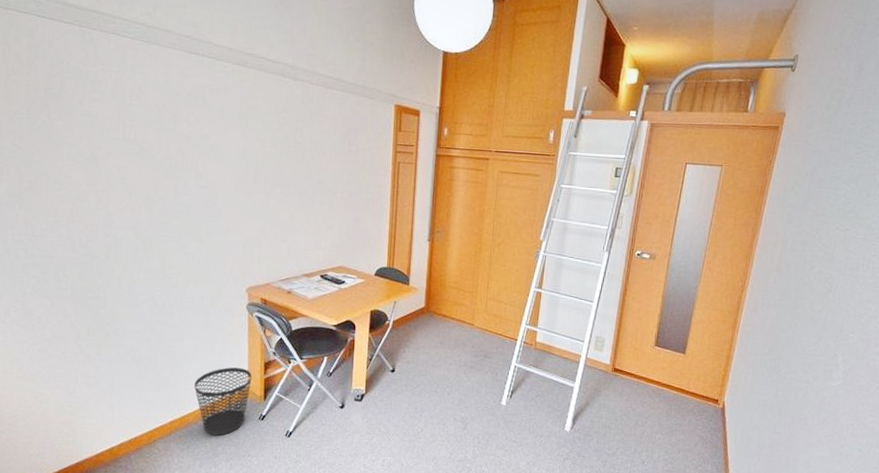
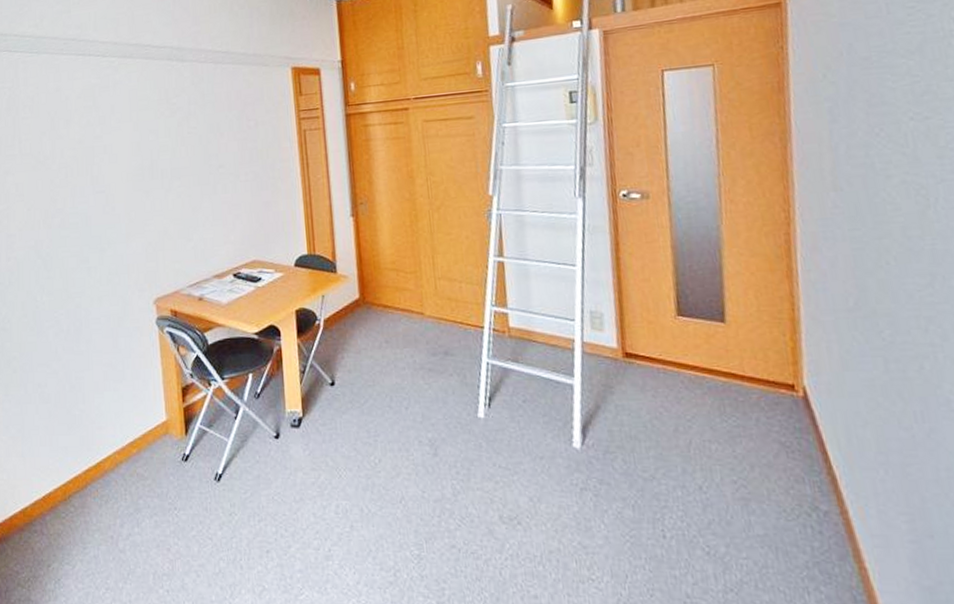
wastebasket: present [194,367,252,436] -> none [107,396,170,485]

